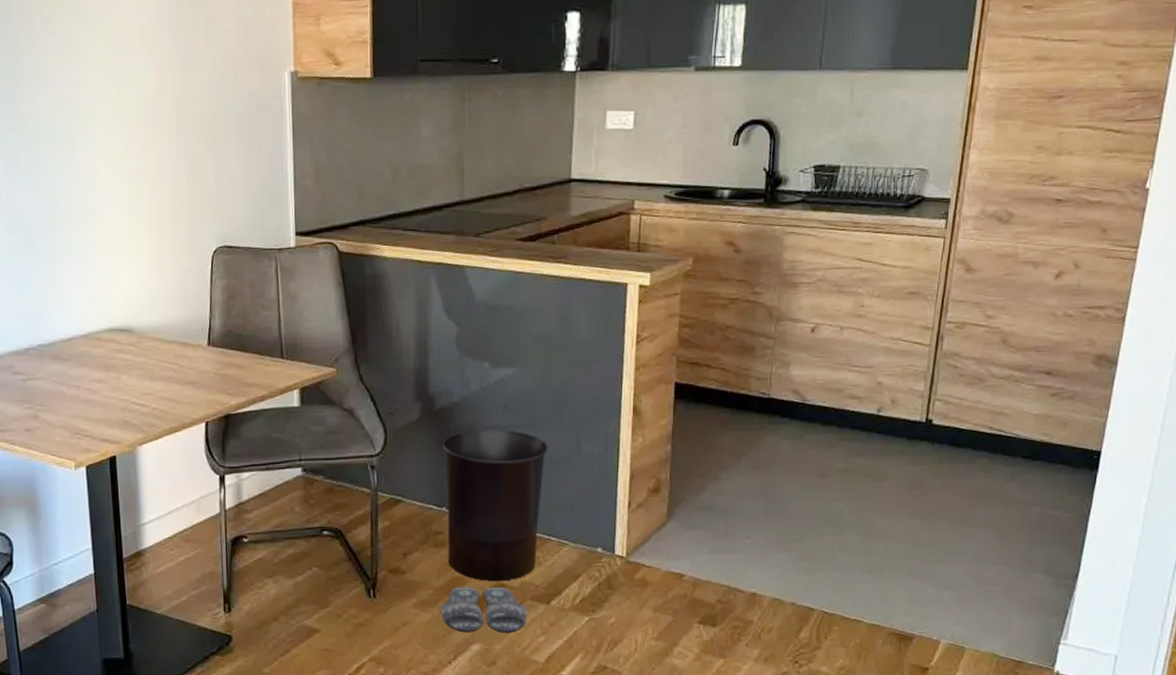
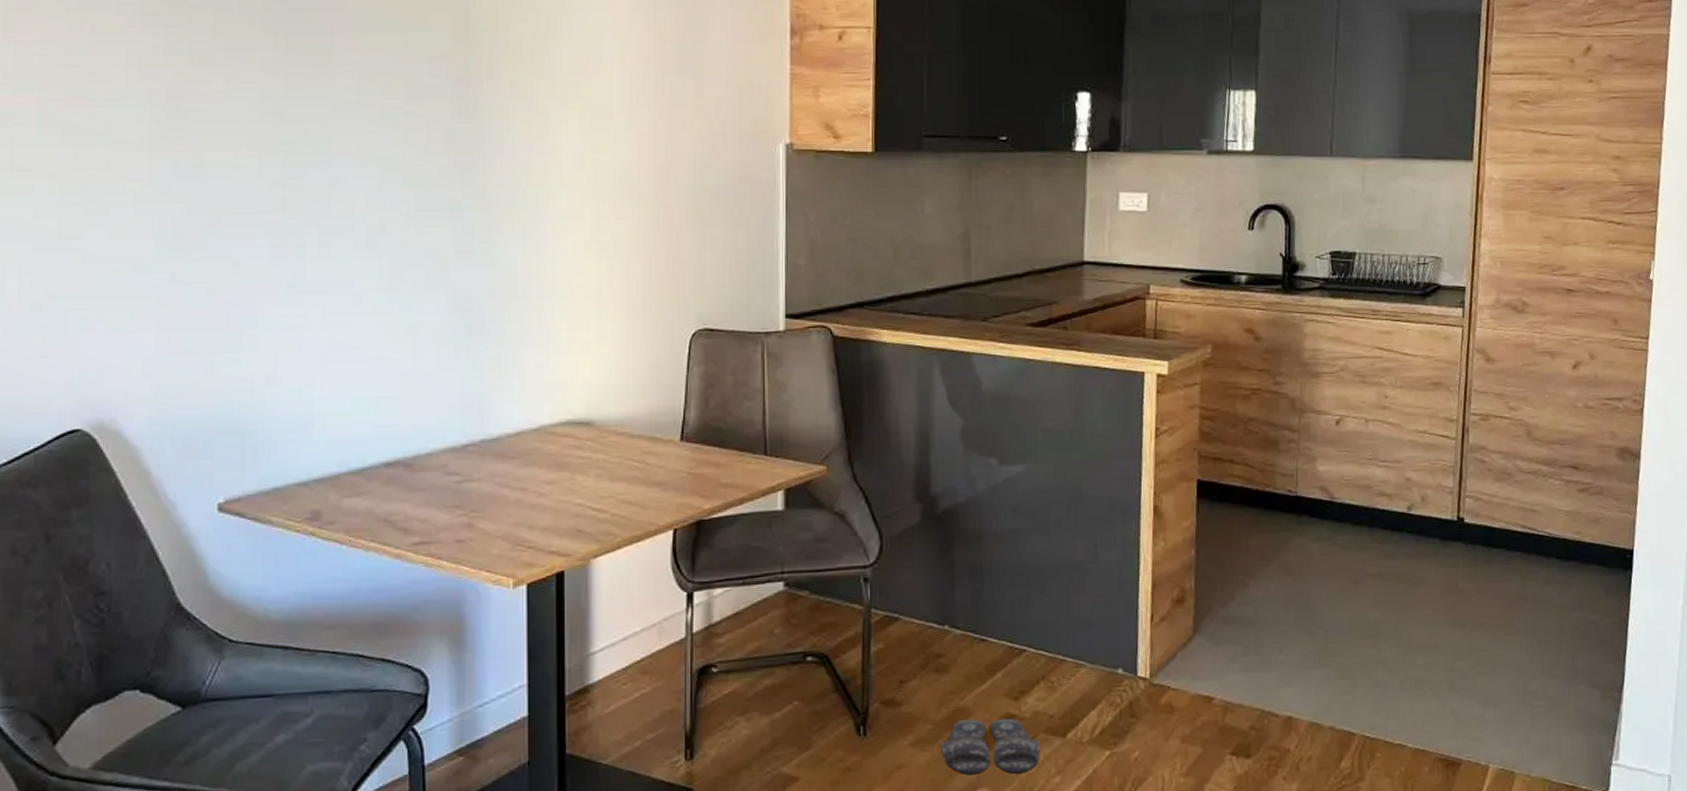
waste bin: present [443,429,548,582] -> none [946,534,1062,712]

